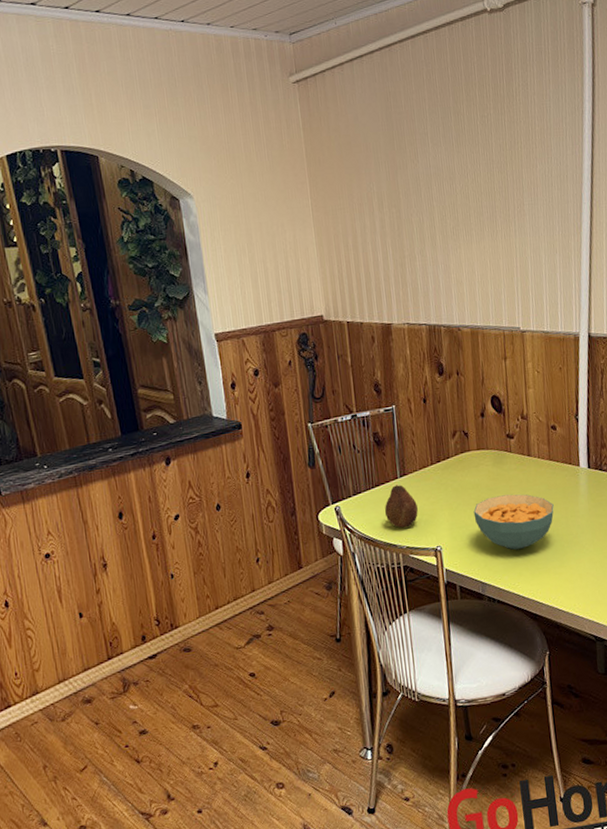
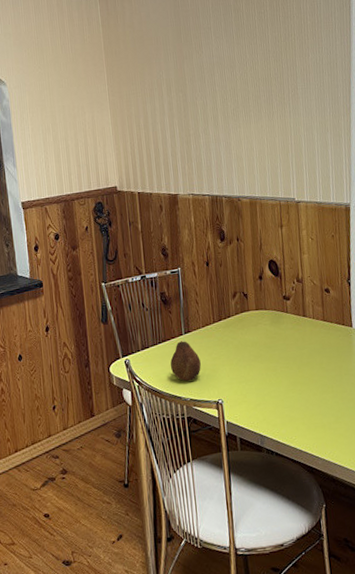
cereal bowl: present [473,494,554,550] -> none [252,352,329,405]

